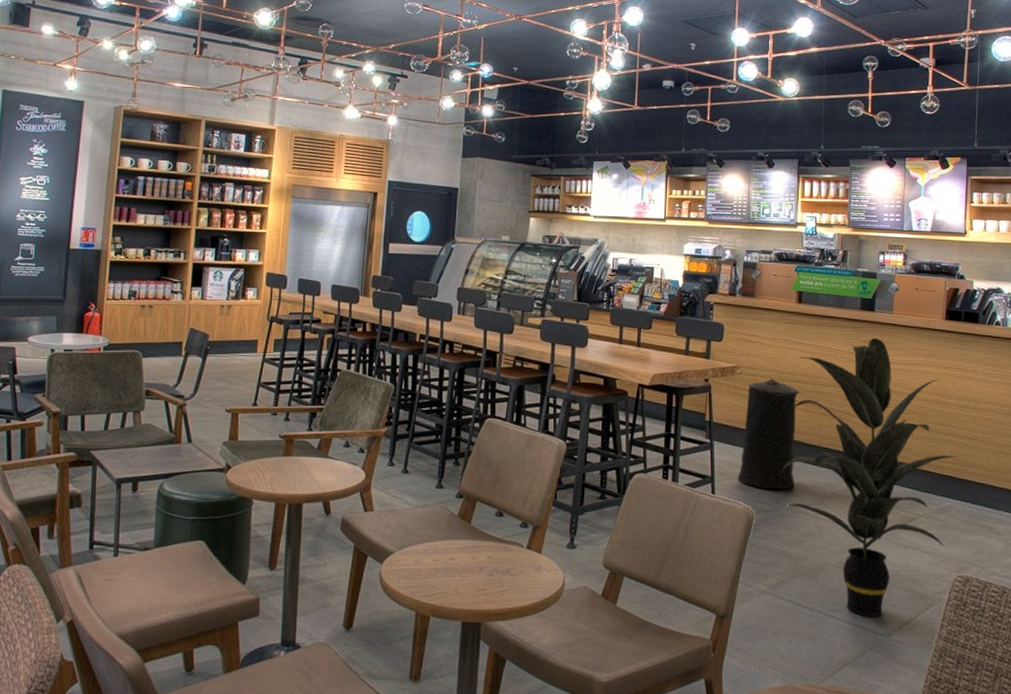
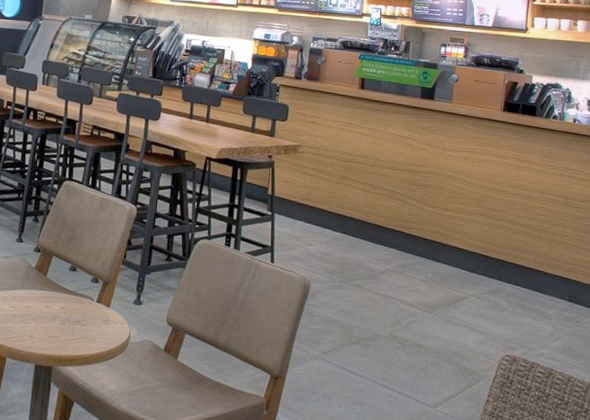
trash can: present [738,378,800,490] -> none [296,158,358,263]
indoor plant: present [779,337,958,617] -> none [335,125,511,388]

